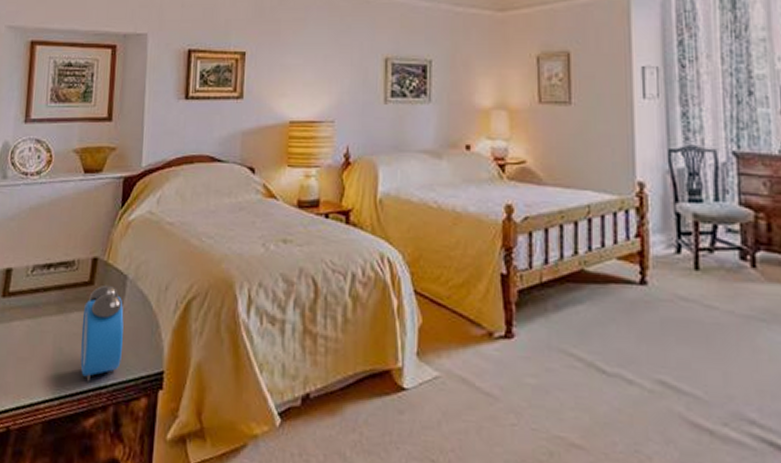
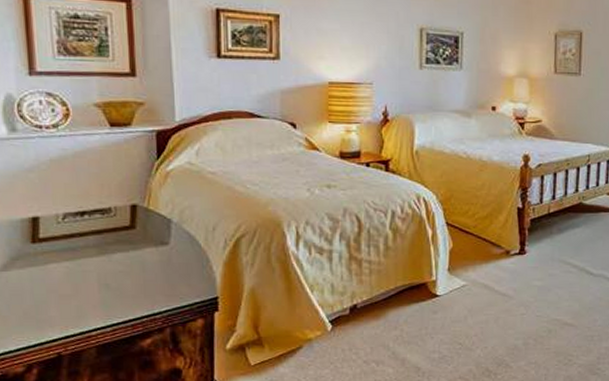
alarm clock: present [80,284,124,382] -> none [127,228,174,310]

